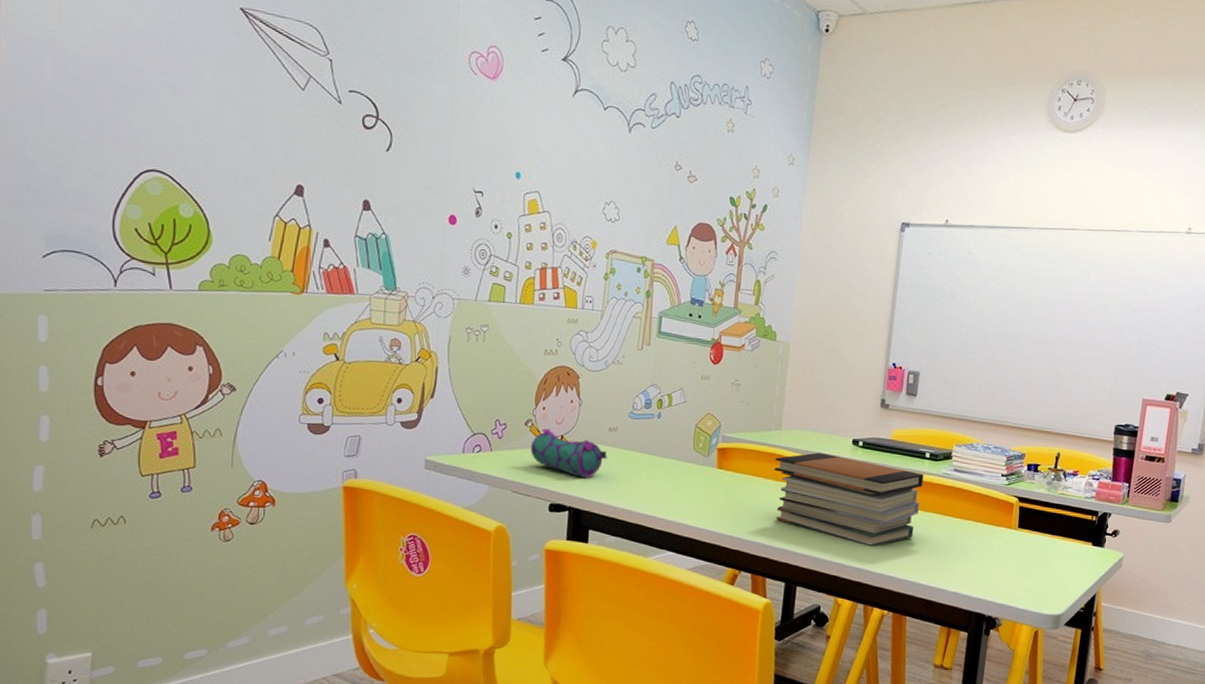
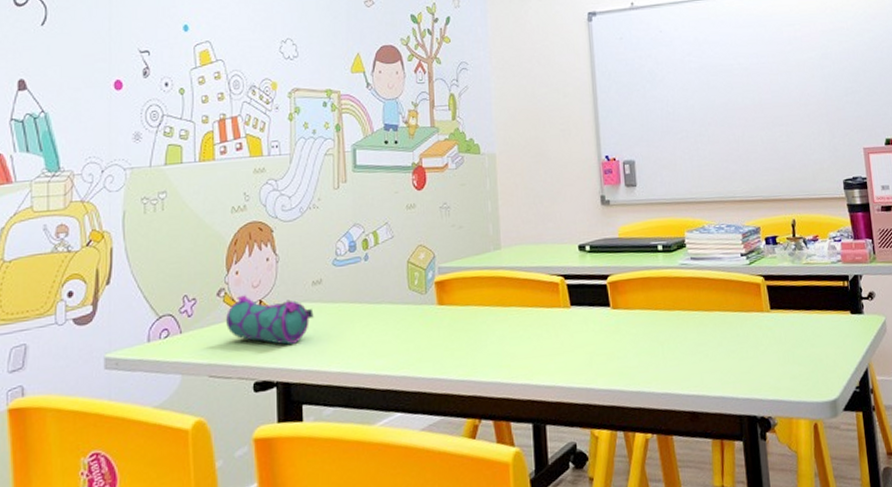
book stack: present [774,452,924,547] -> none [499,266,663,363]

